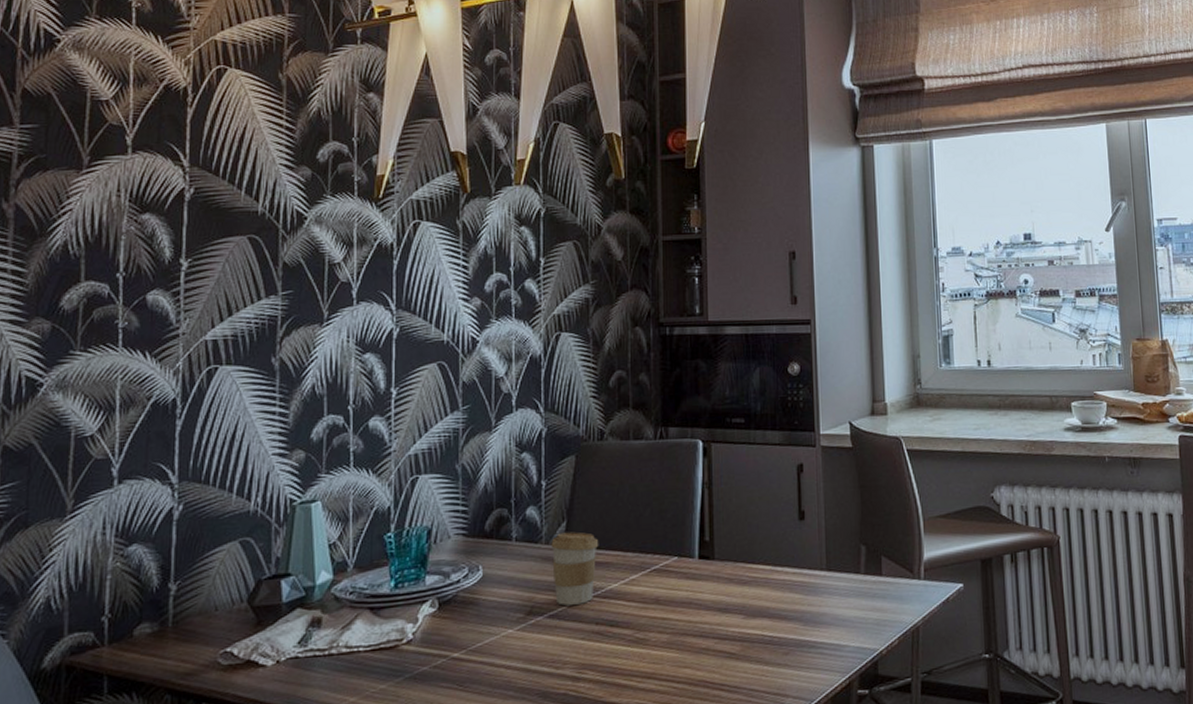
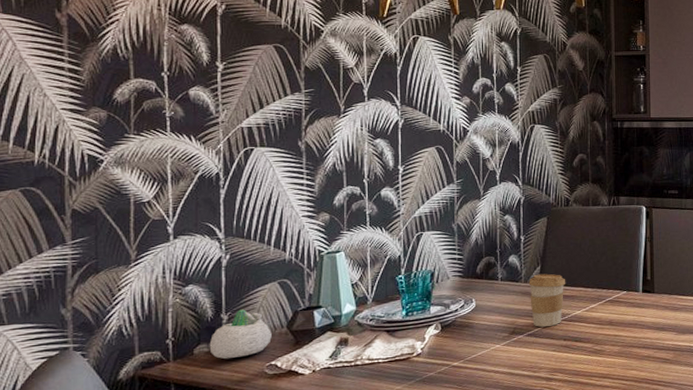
succulent planter: none [152,577,229,644] -> present [209,309,272,360]

